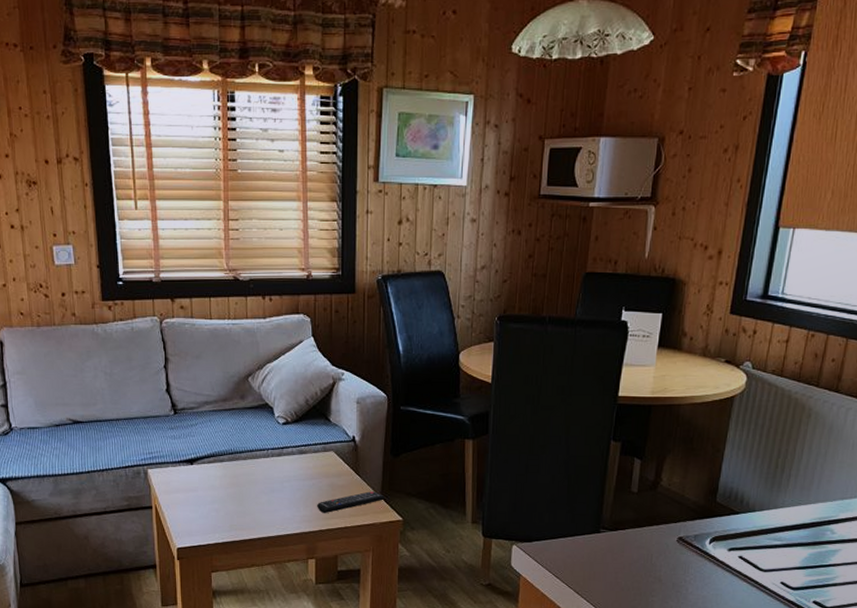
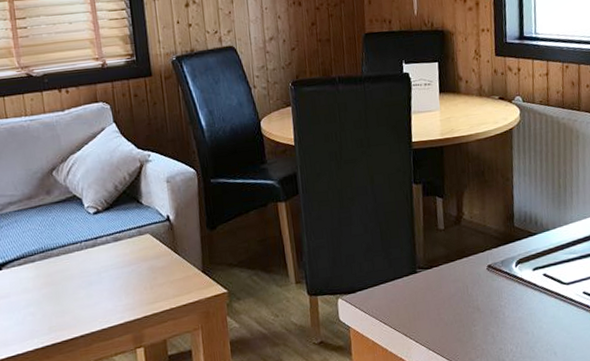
remote control: present [317,491,385,514] -> none [139,267,207,299]

